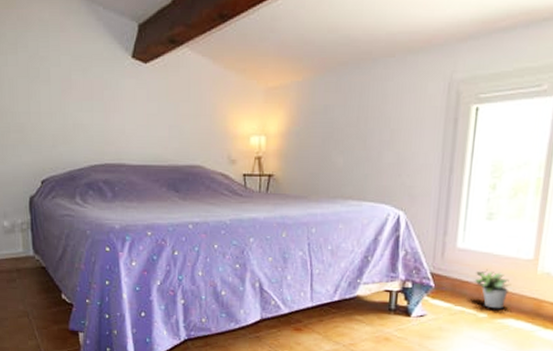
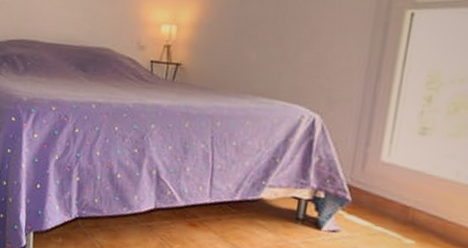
potted plant: present [474,269,512,309] -> none [400,189,448,238]

